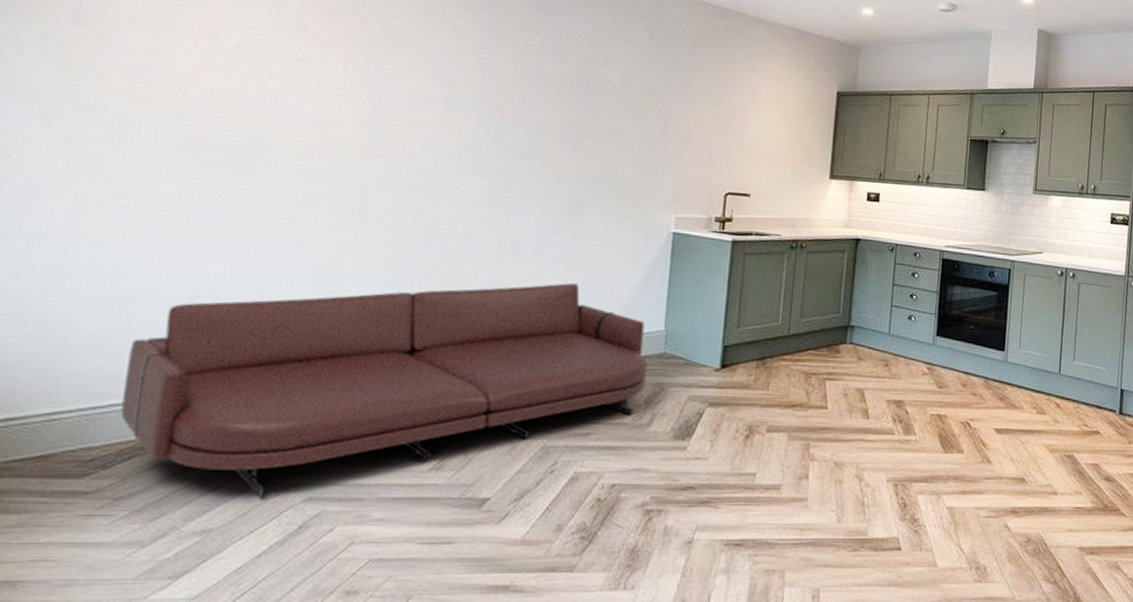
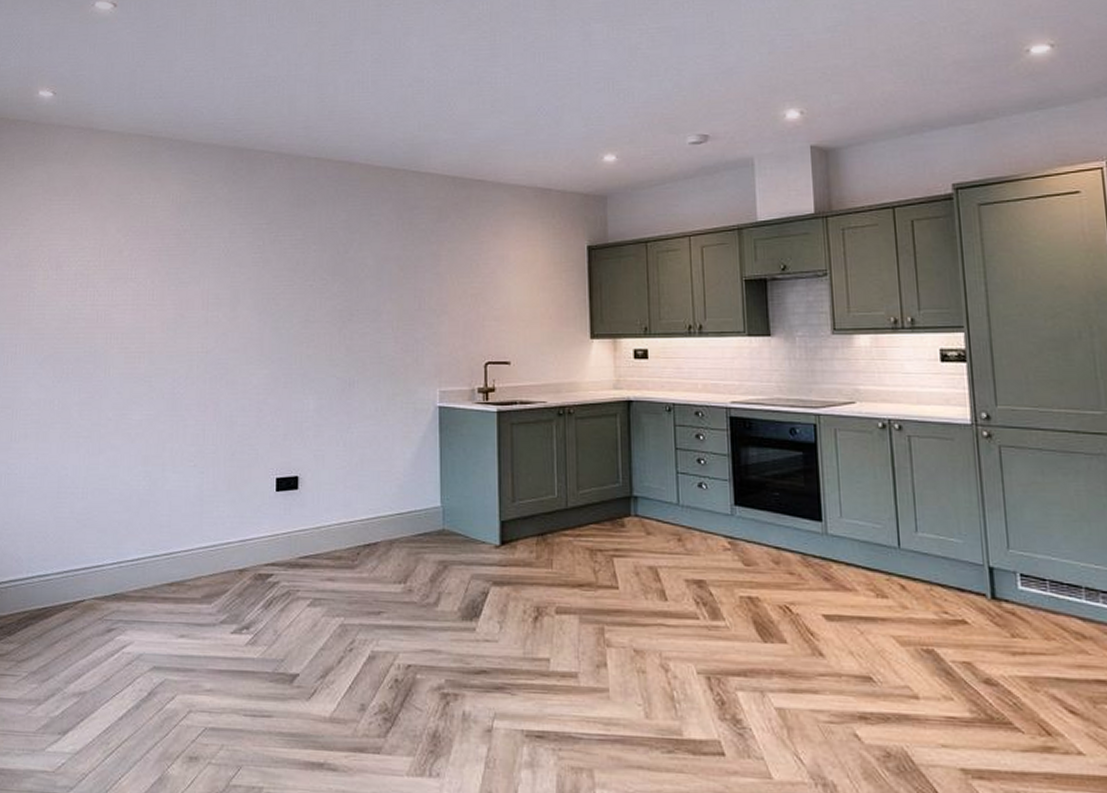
leather: present [121,283,648,498] -> none [18,462,429,666]

